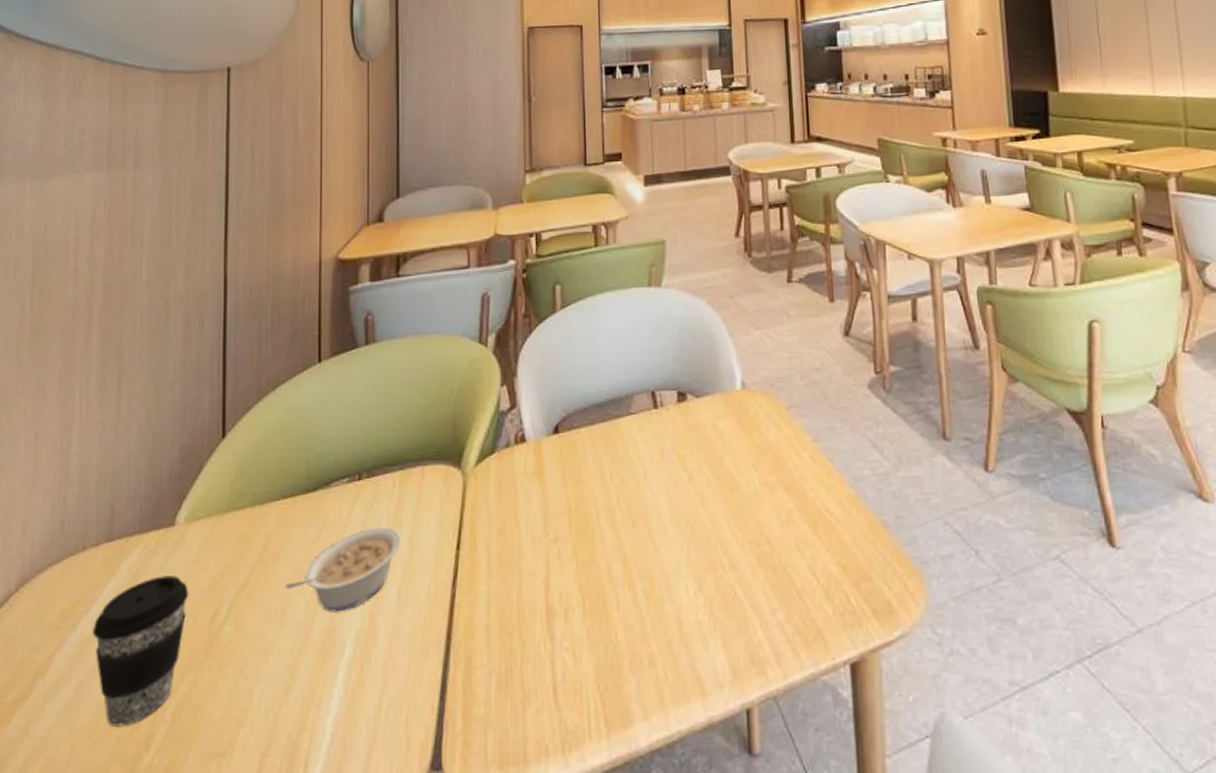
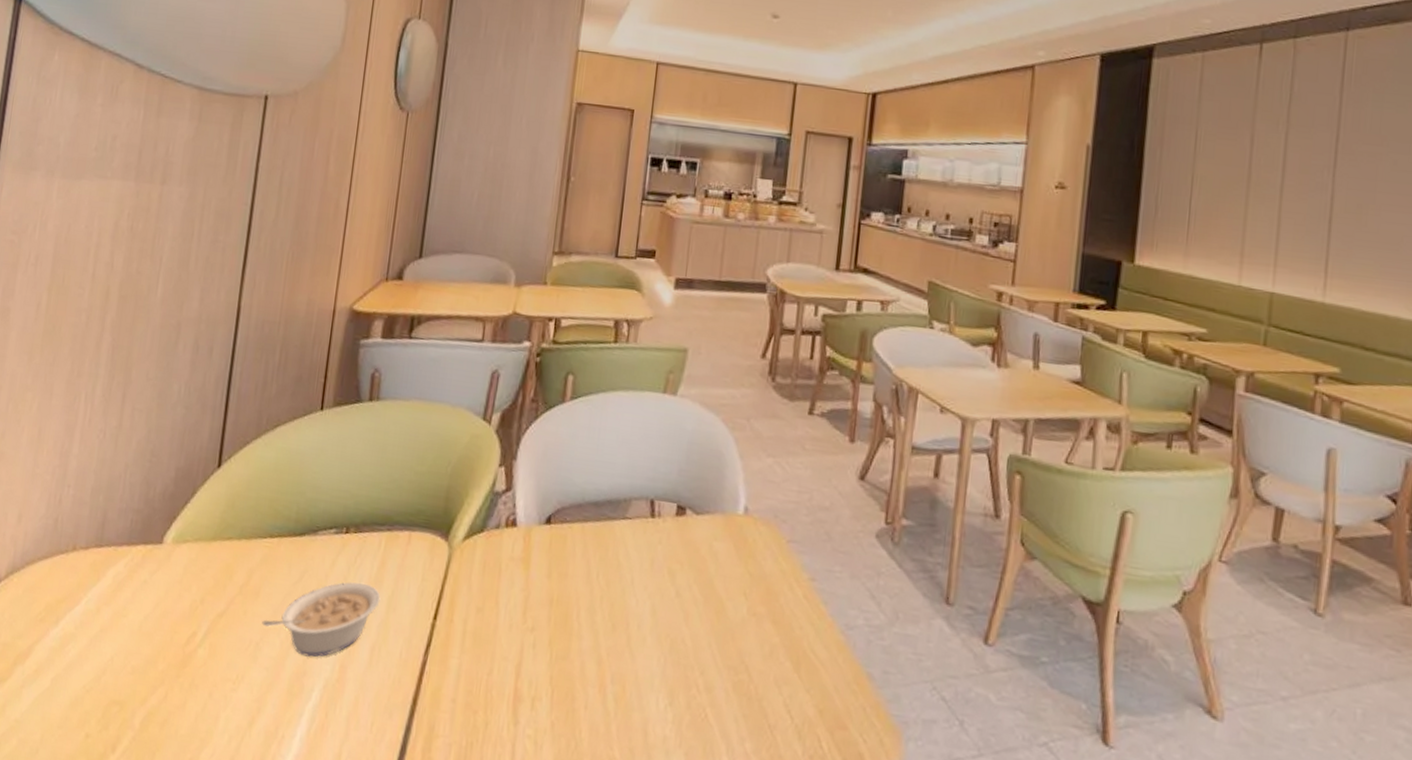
coffee cup: present [92,575,189,726] -> none [73,589,169,725]

